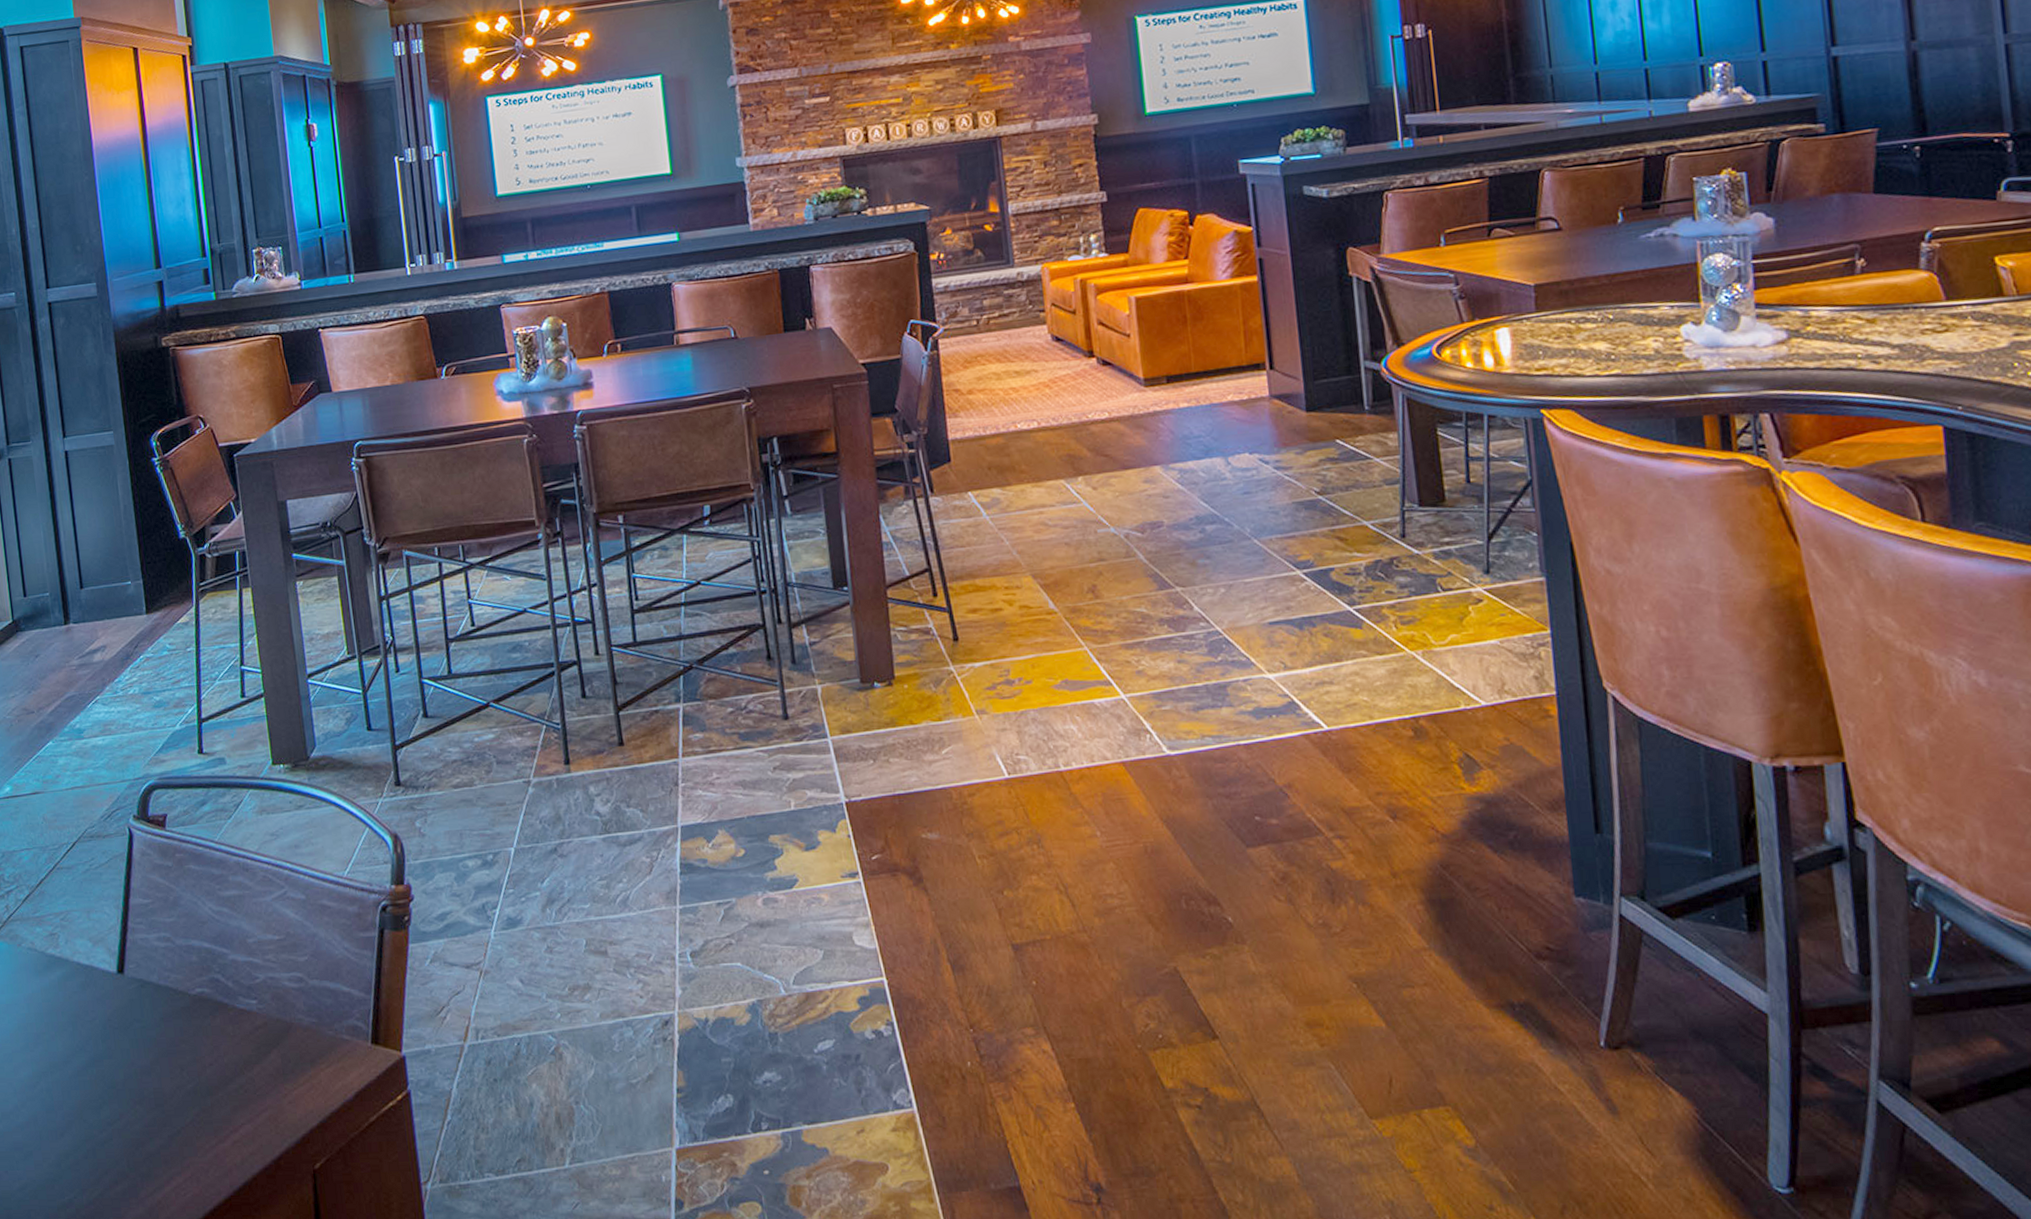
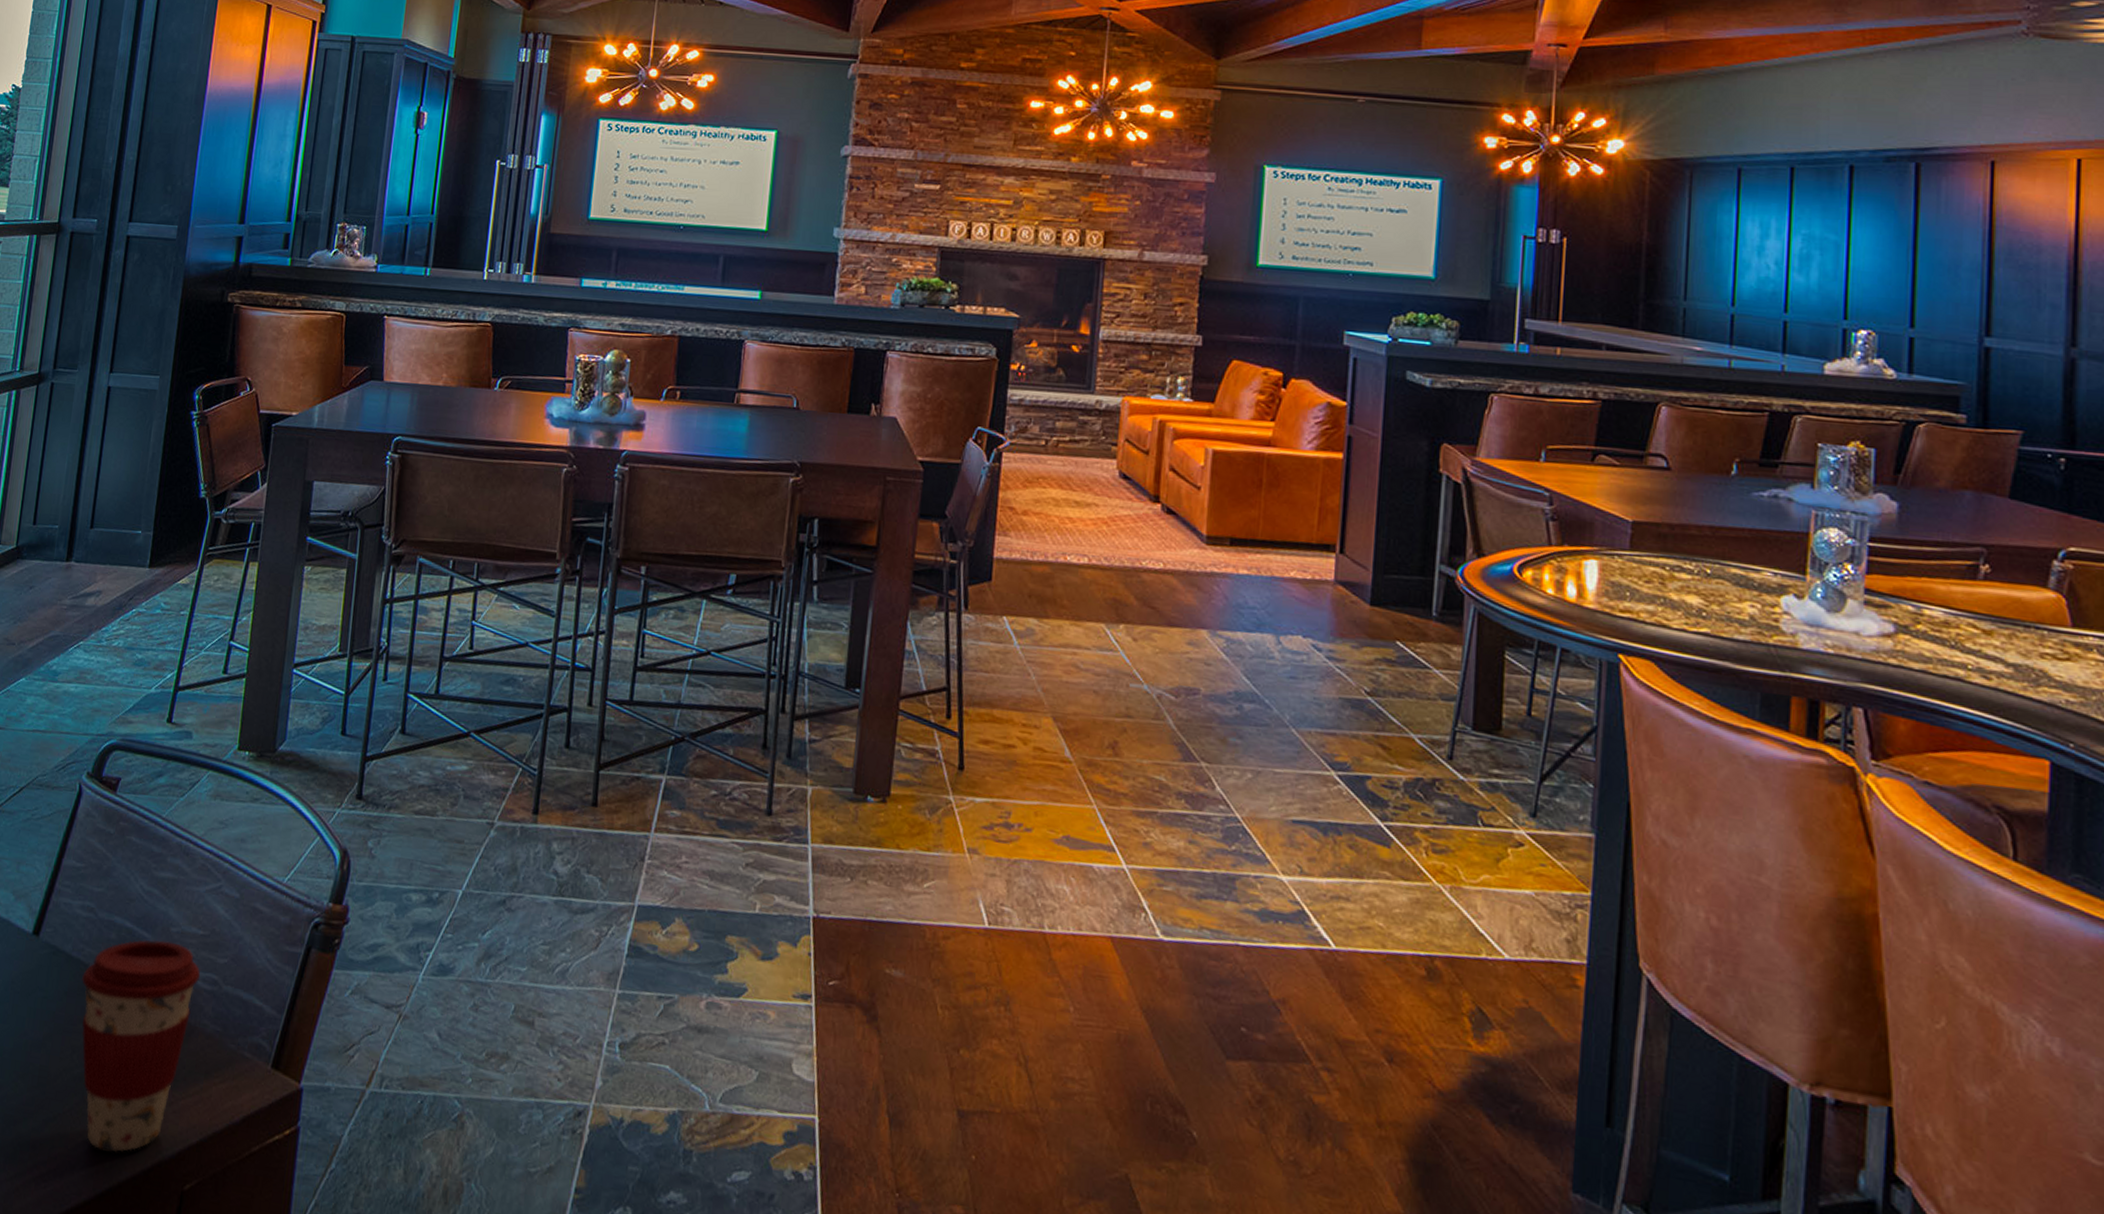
coffee cup: none [173,952,286,1151] -> present [81,939,201,1153]

